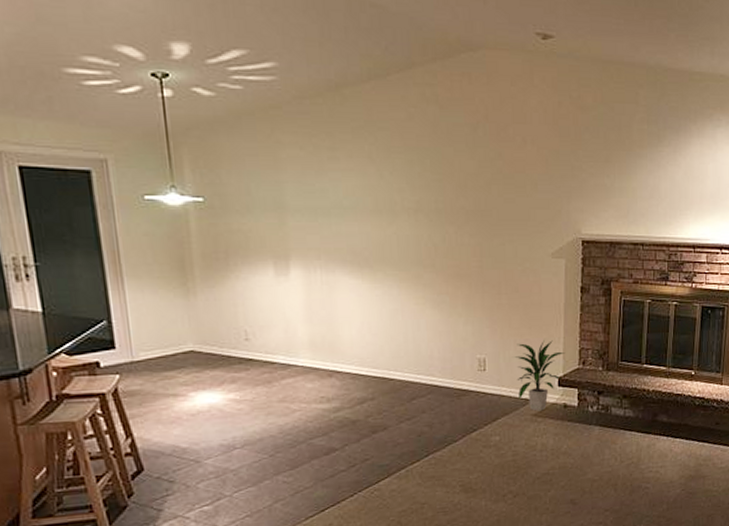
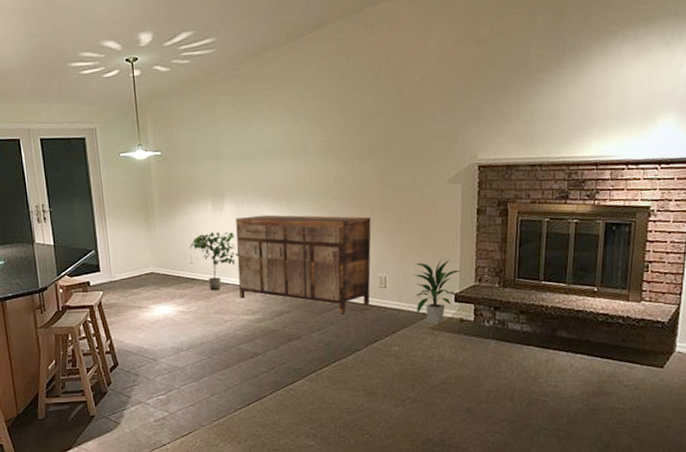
potted plant: none [244,302,309,375] -> present [190,232,238,291]
sideboard: none [305,283,469,400] -> present [236,214,371,313]

